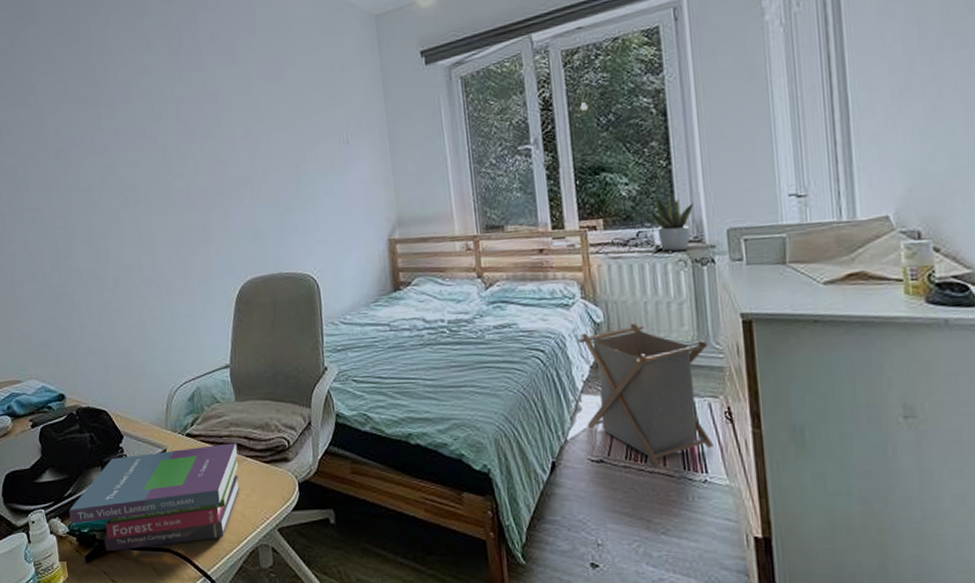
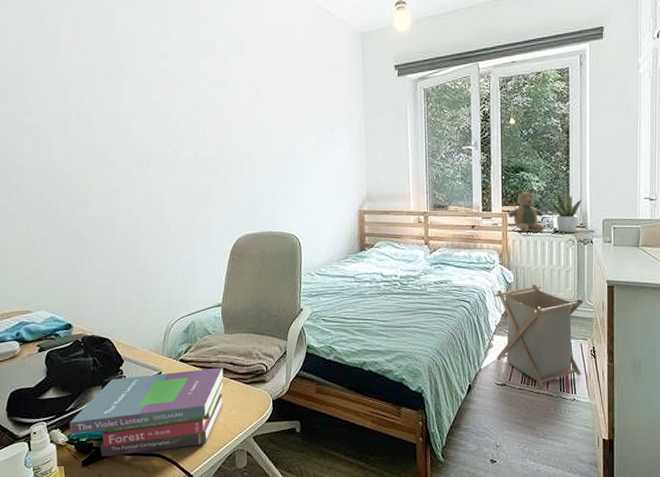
teddy bear: none [588,193,641,255] -> present [508,187,544,233]

